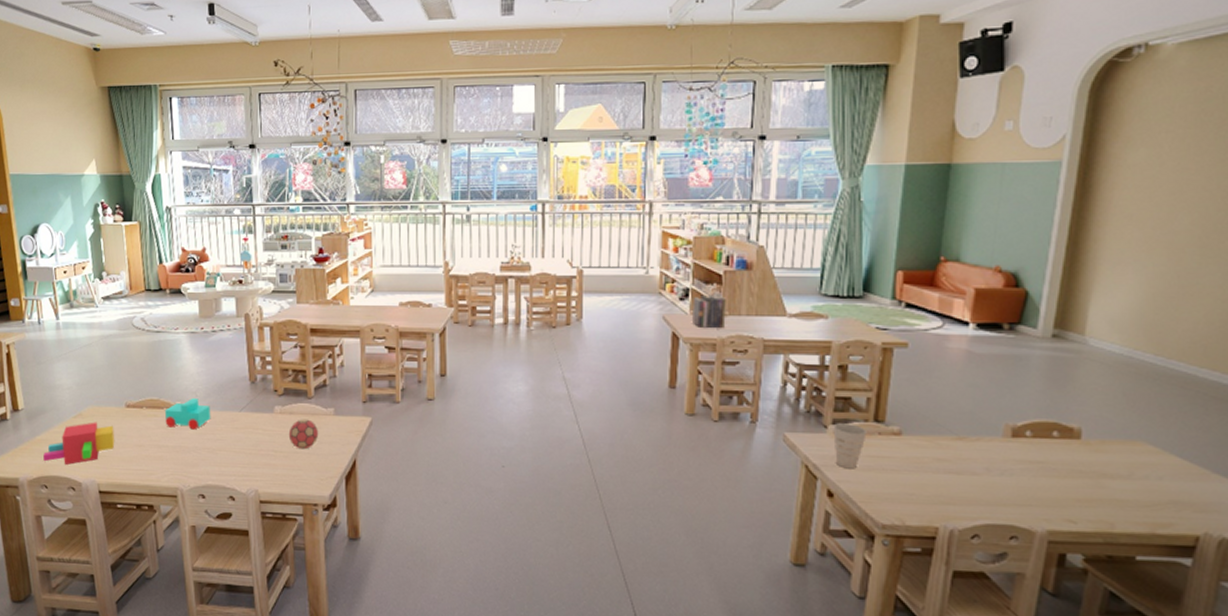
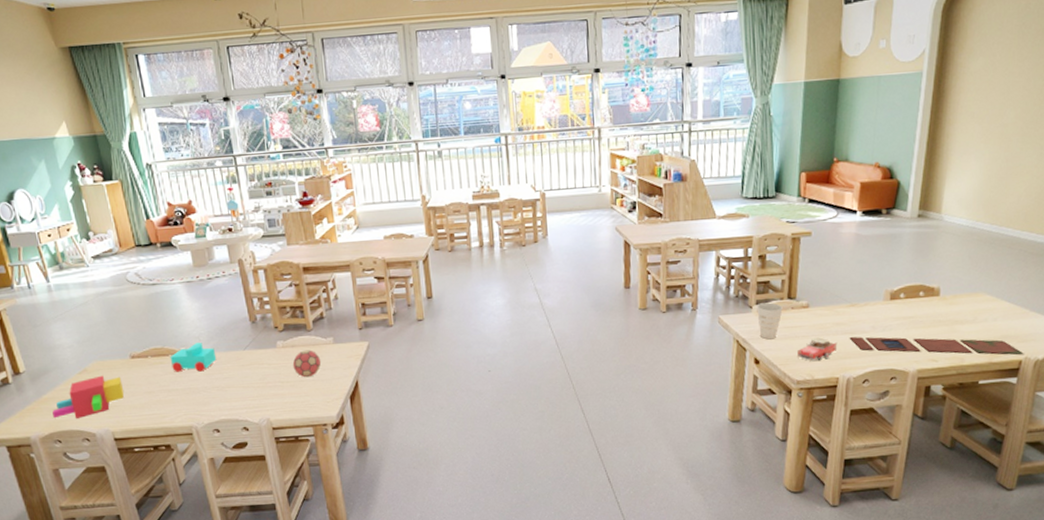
books: present [693,294,726,328] -> none [639,204,668,235]
toy car: none [883,473,938,504] -> present [796,337,837,362]
papers: none [954,478,1202,528] -> present [849,337,1024,355]

